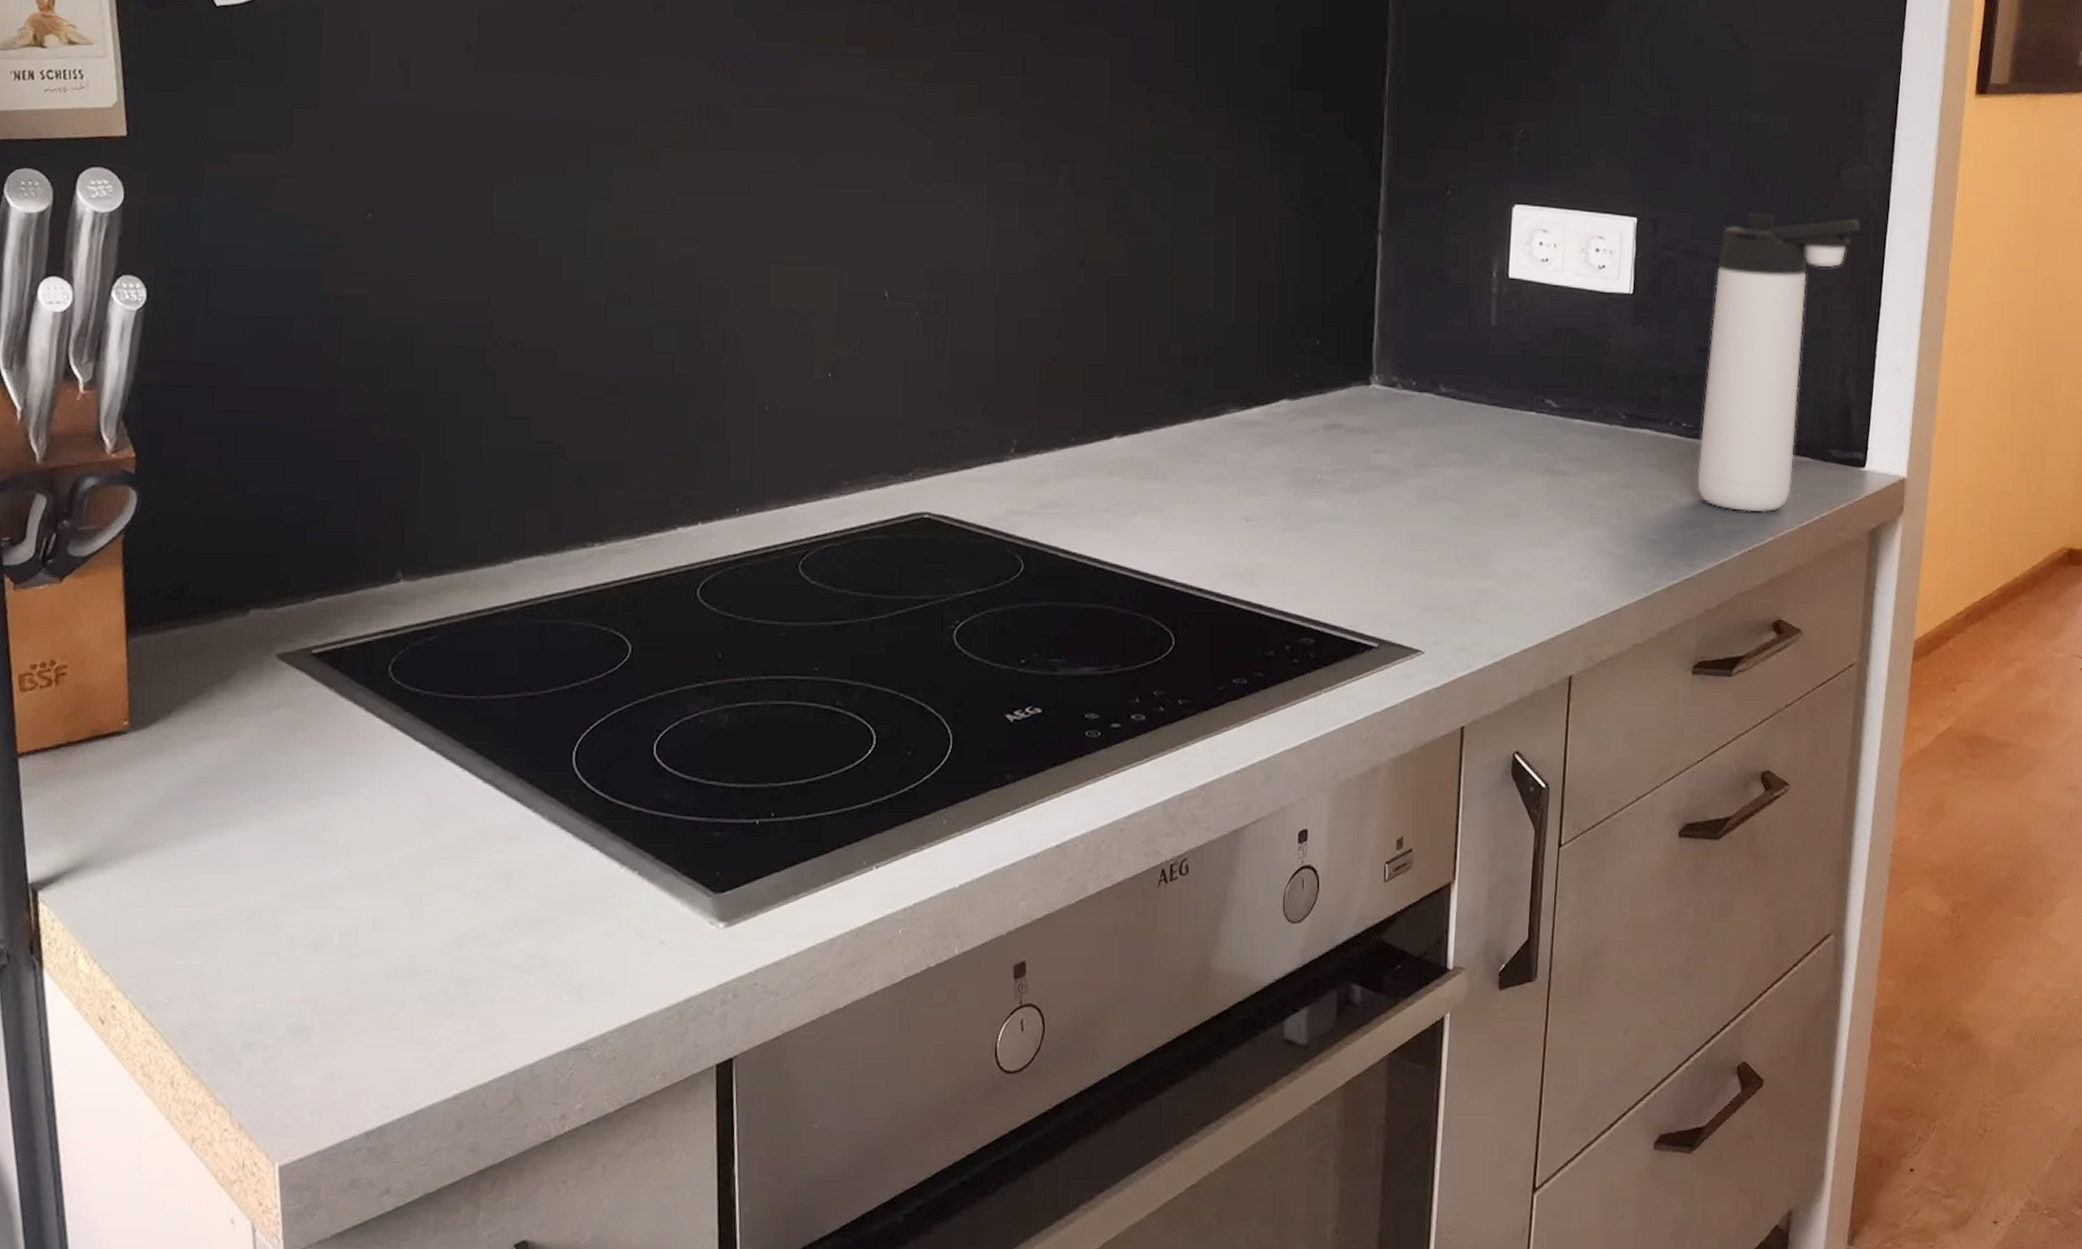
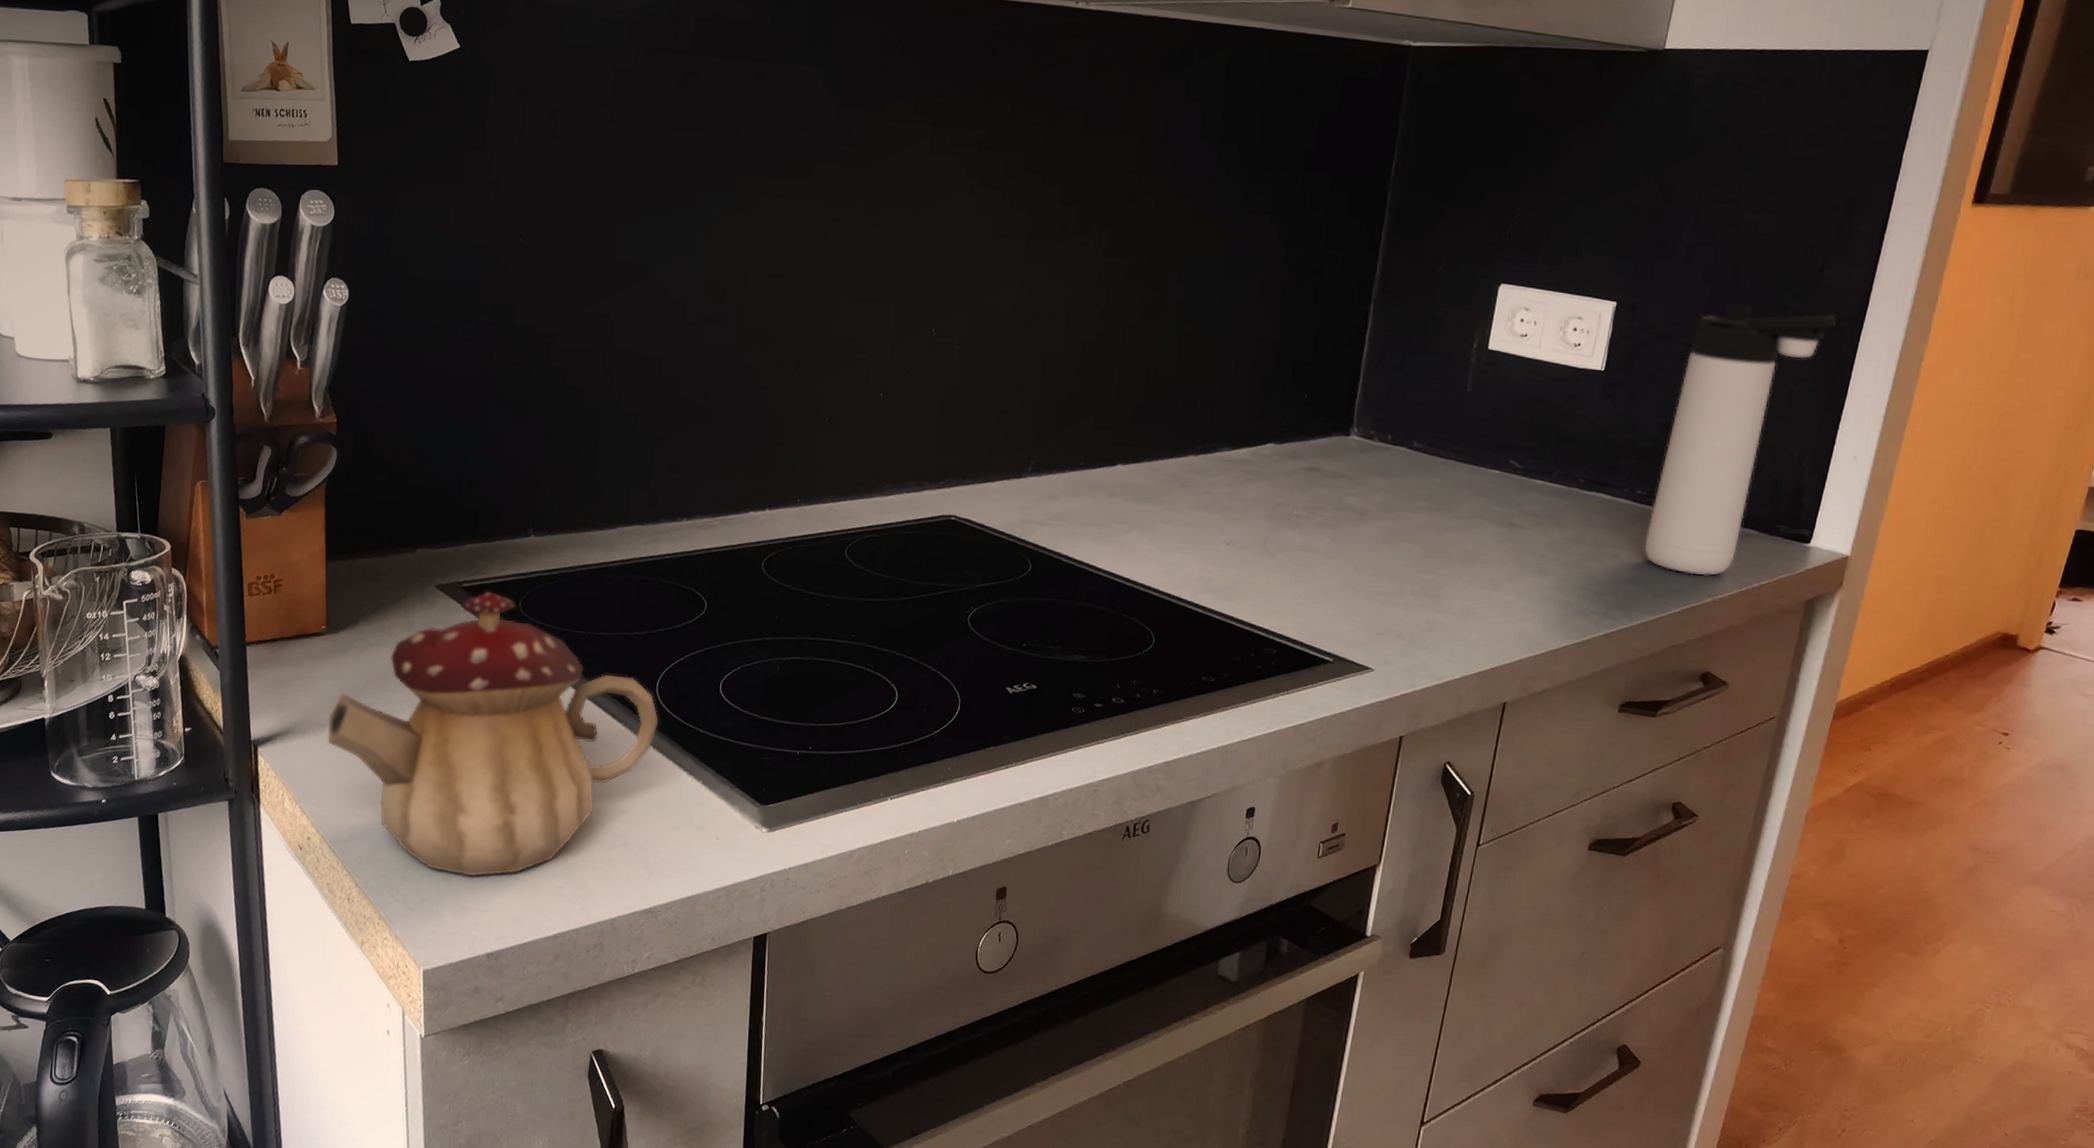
teapot: none [135,656,578,1032] -> present [327,591,659,877]

